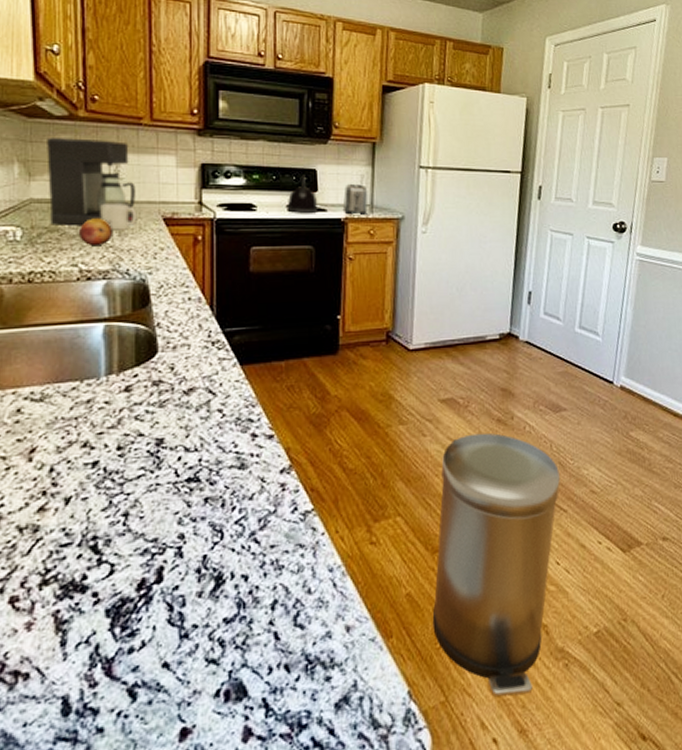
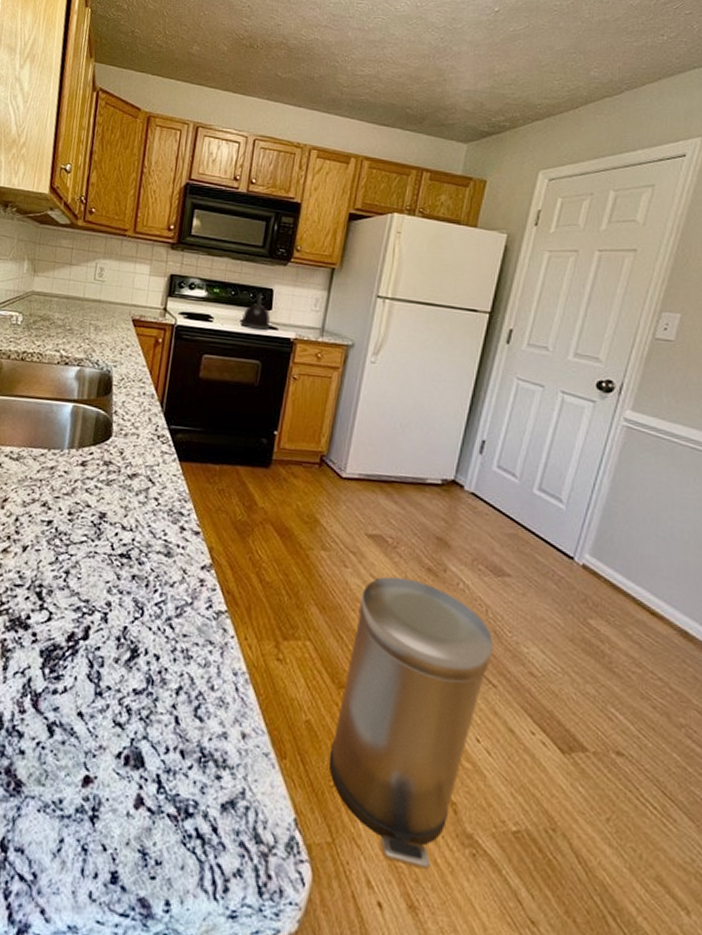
coffee maker: present [47,138,137,225] -> none [44,242,114,320]
fruit: present [78,218,114,247] -> none [63,312,91,337]
mug: present [100,204,137,230] -> none [82,301,112,326]
toaster: present [342,183,368,215] -> none [293,305,321,337]

